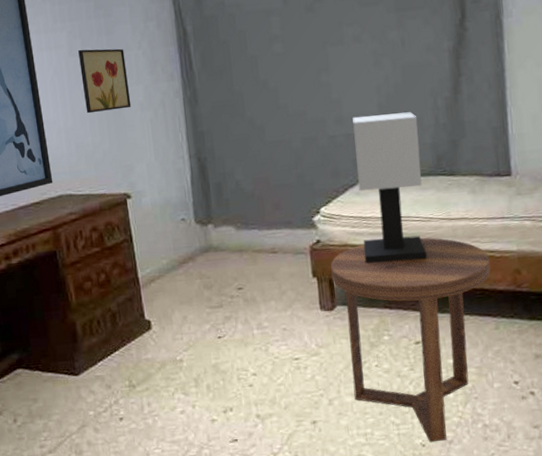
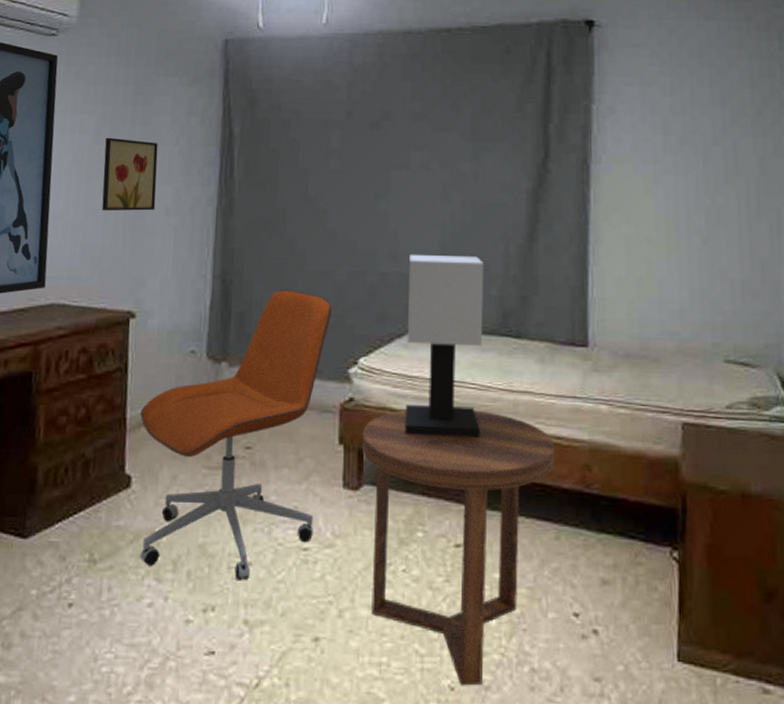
office chair: none [149,159,301,388] -> present [139,289,333,581]

